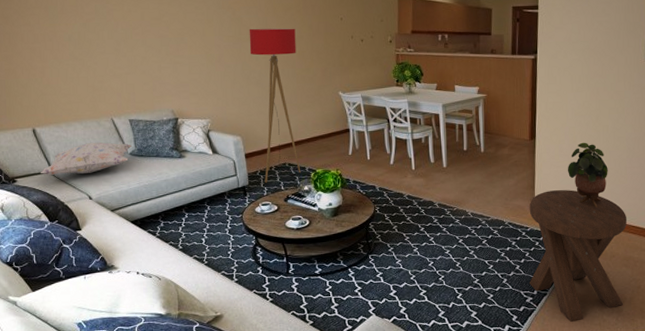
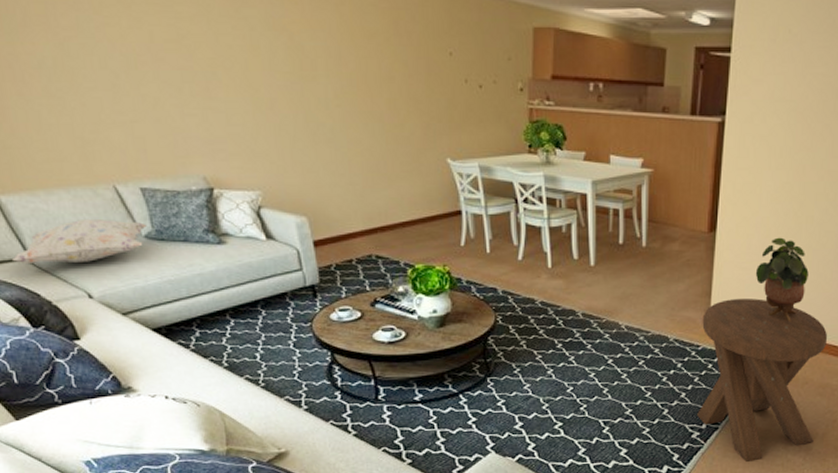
floor lamp: present [249,28,301,183] -> none [314,62,394,281]

